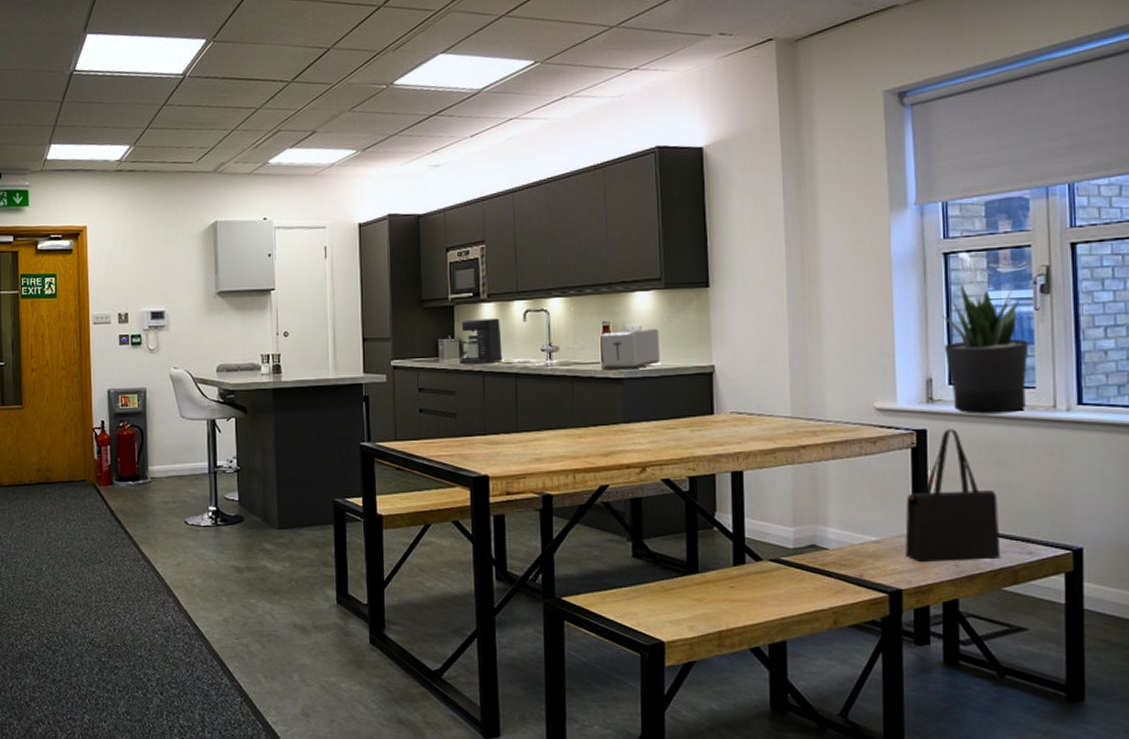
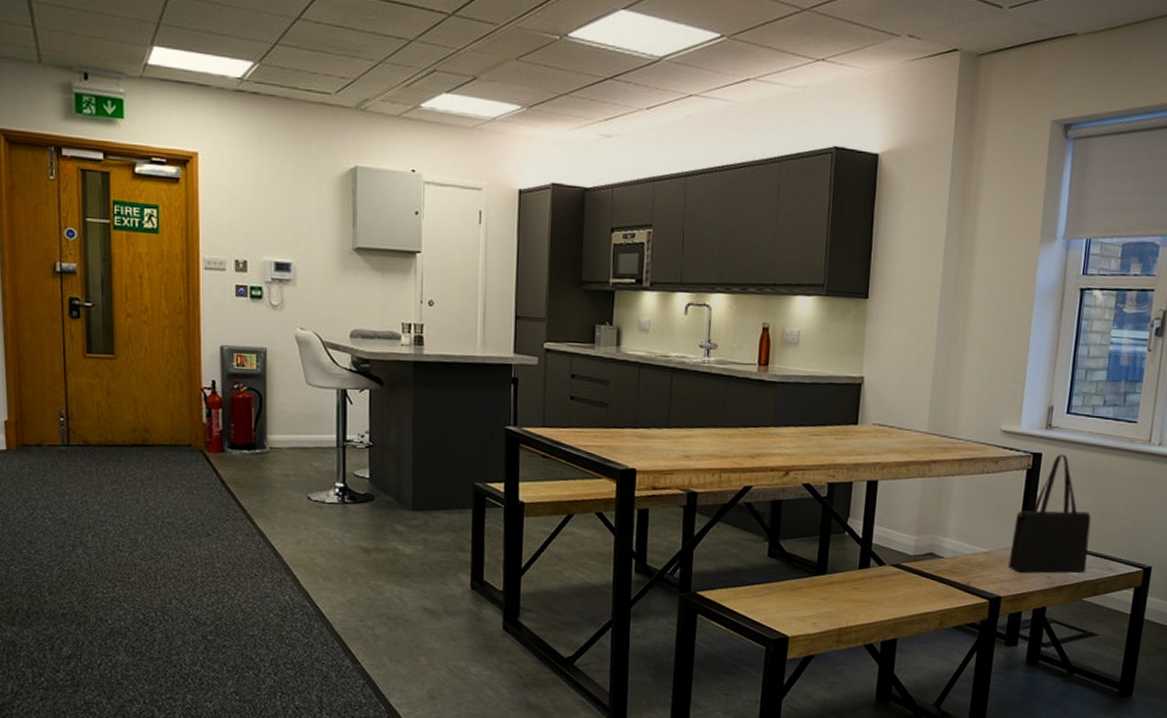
coffee maker: present [459,318,503,365] -> none [616,307,661,356]
toaster: present [600,328,661,370] -> none [758,333,816,375]
planter: present [941,285,1029,415] -> none [1067,321,1140,445]

